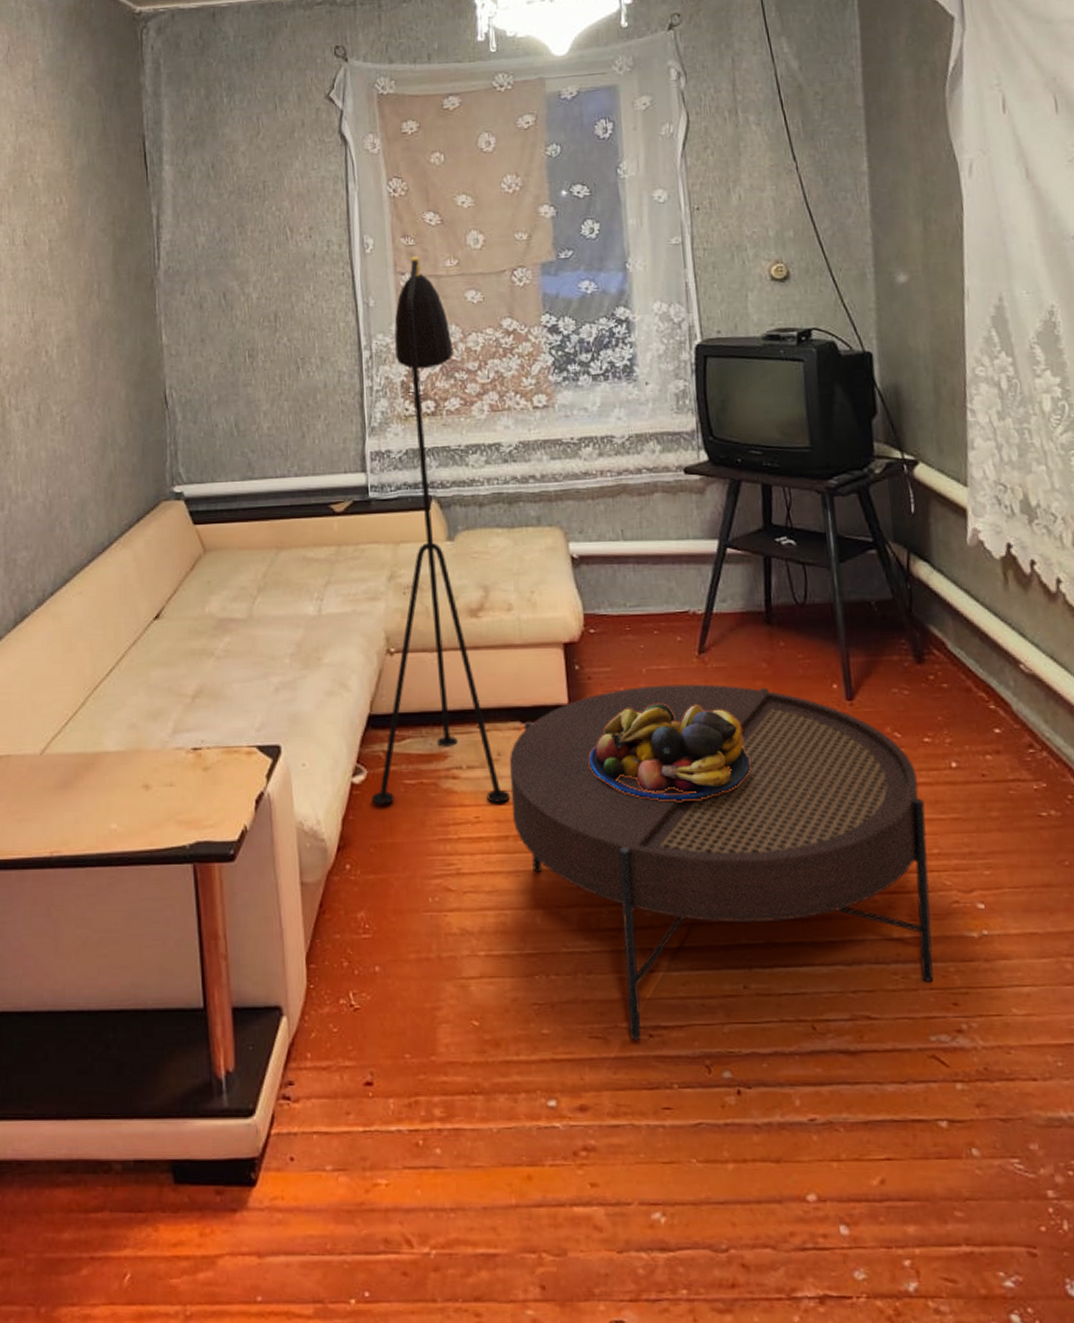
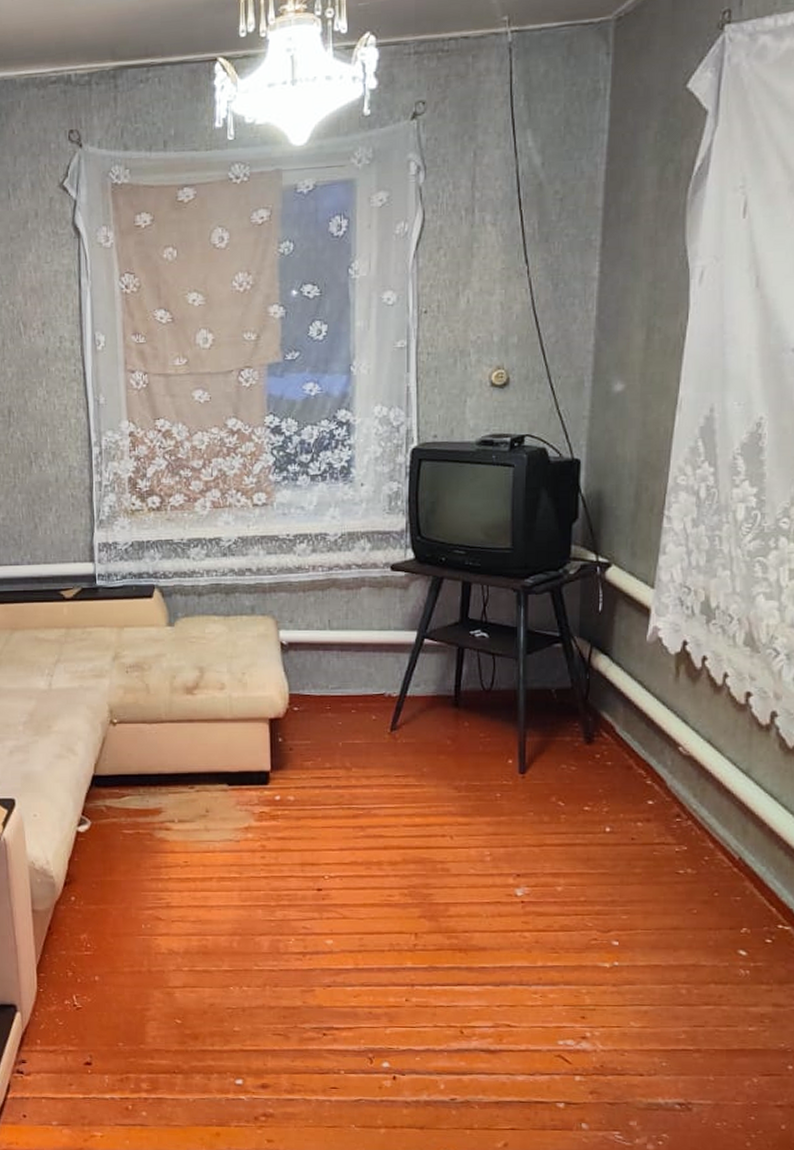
floor lamp: present [372,256,510,805] -> none [94,354,215,851]
coffee table: present [509,684,934,1041] -> none [215,756,578,1038]
fruit bowl: present [589,703,751,801] -> none [287,772,429,853]

